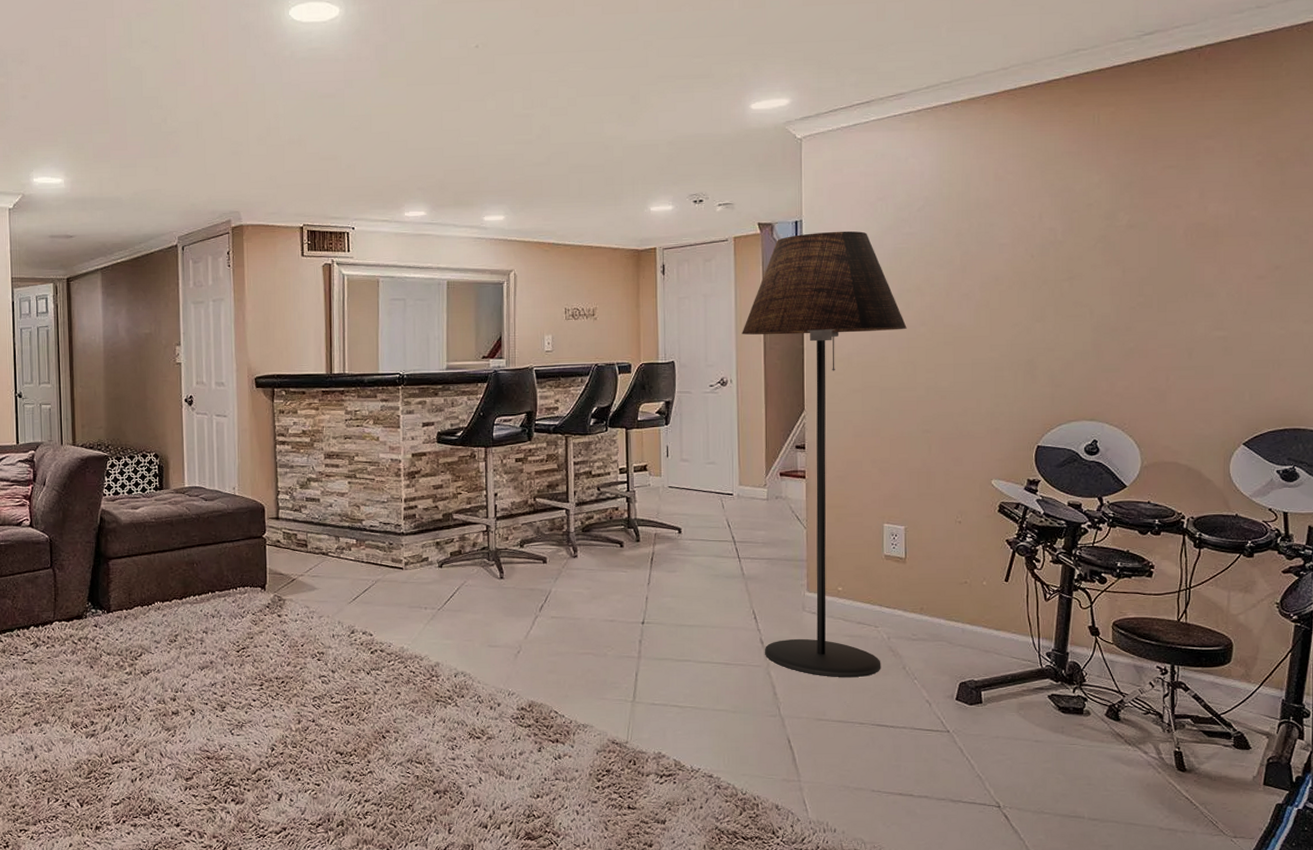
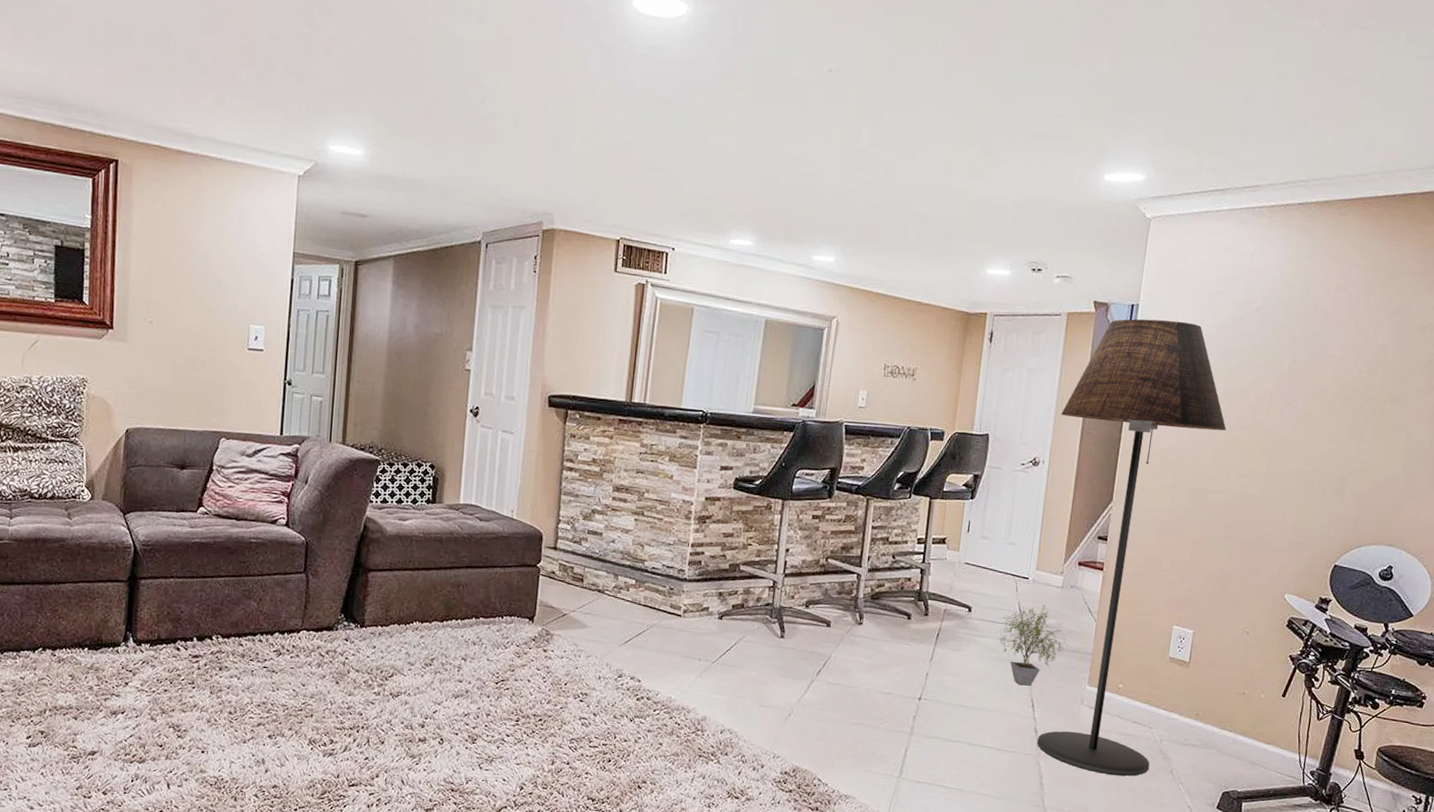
potted plant: none [708,518,782,599] -> present [995,605,1068,686]

